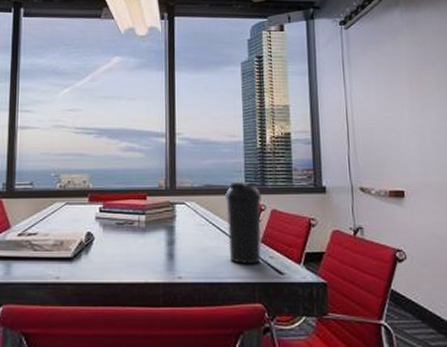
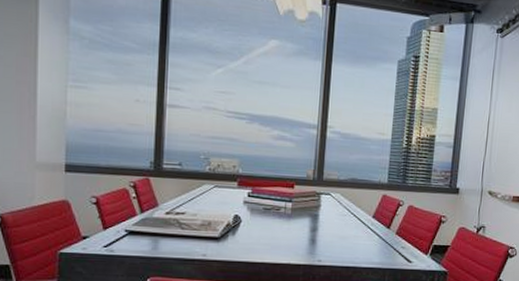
water bottle: present [225,182,262,265] -> none [366,178,401,253]

